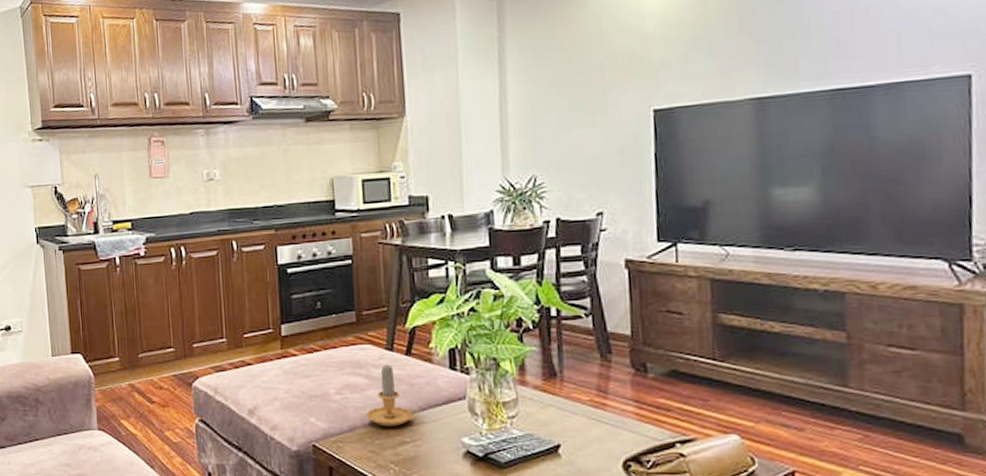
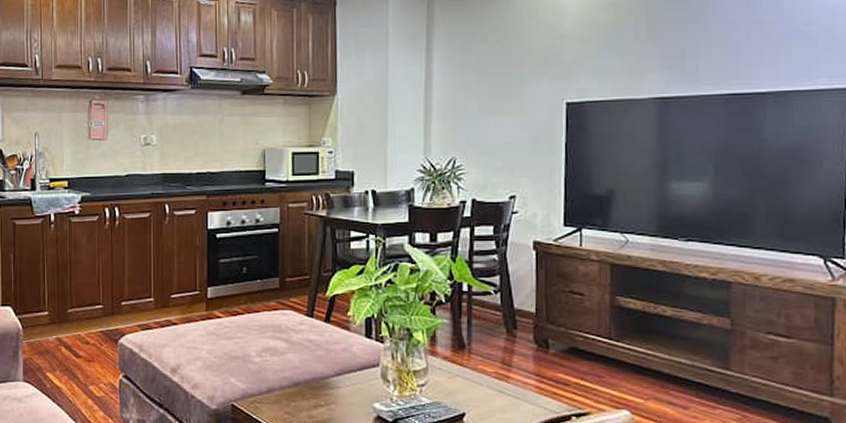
candle: present [366,364,420,427] -> none [284,330,335,390]

